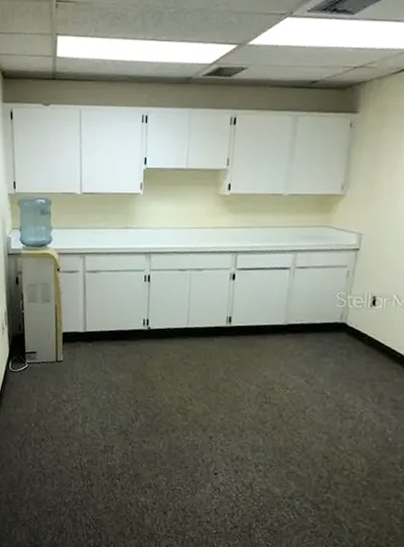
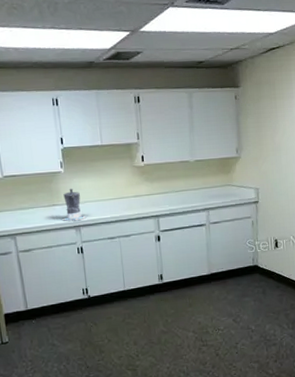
coffee maker: none [134,213,159,247] -> present [62,189,87,222]

